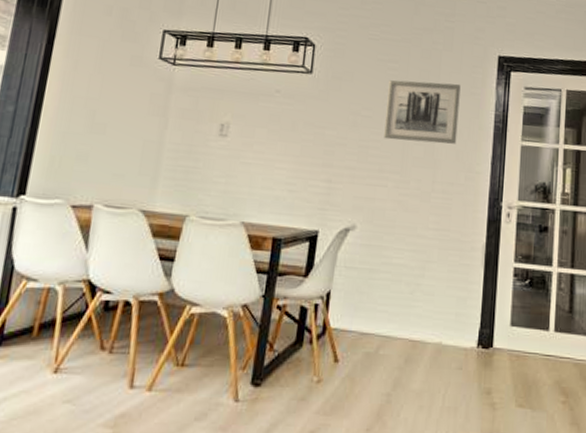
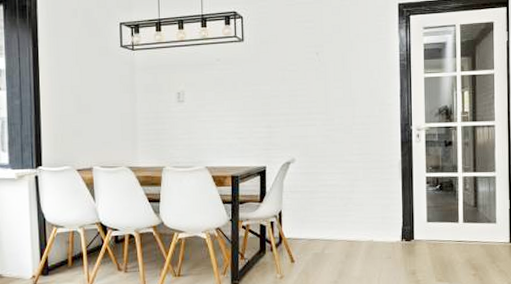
wall art: present [384,80,461,144] -> none [307,32,369,87]

